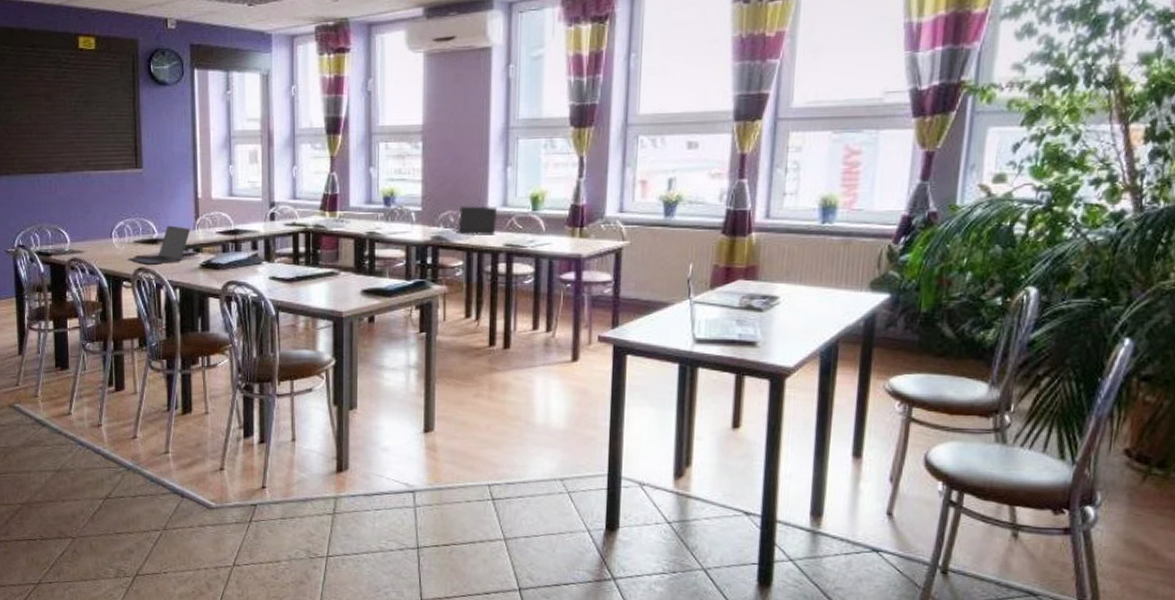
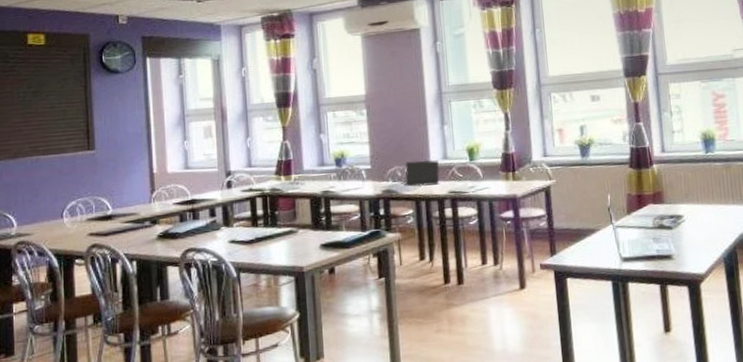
laptop: present [128,225,191,265] -> none [80,201,147,241]

